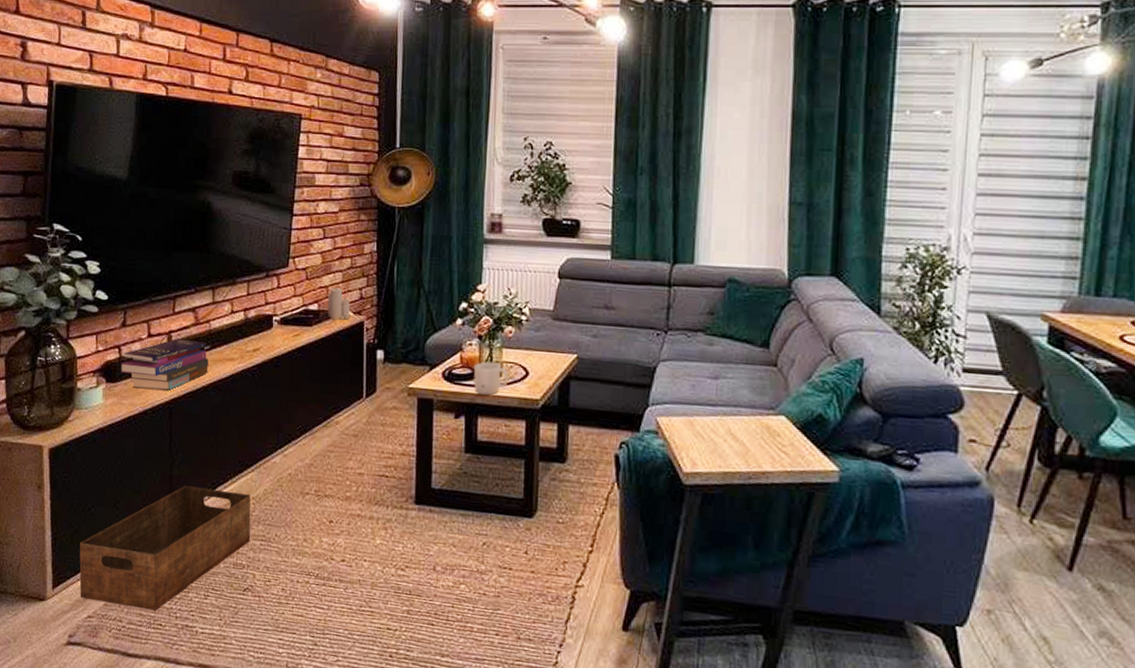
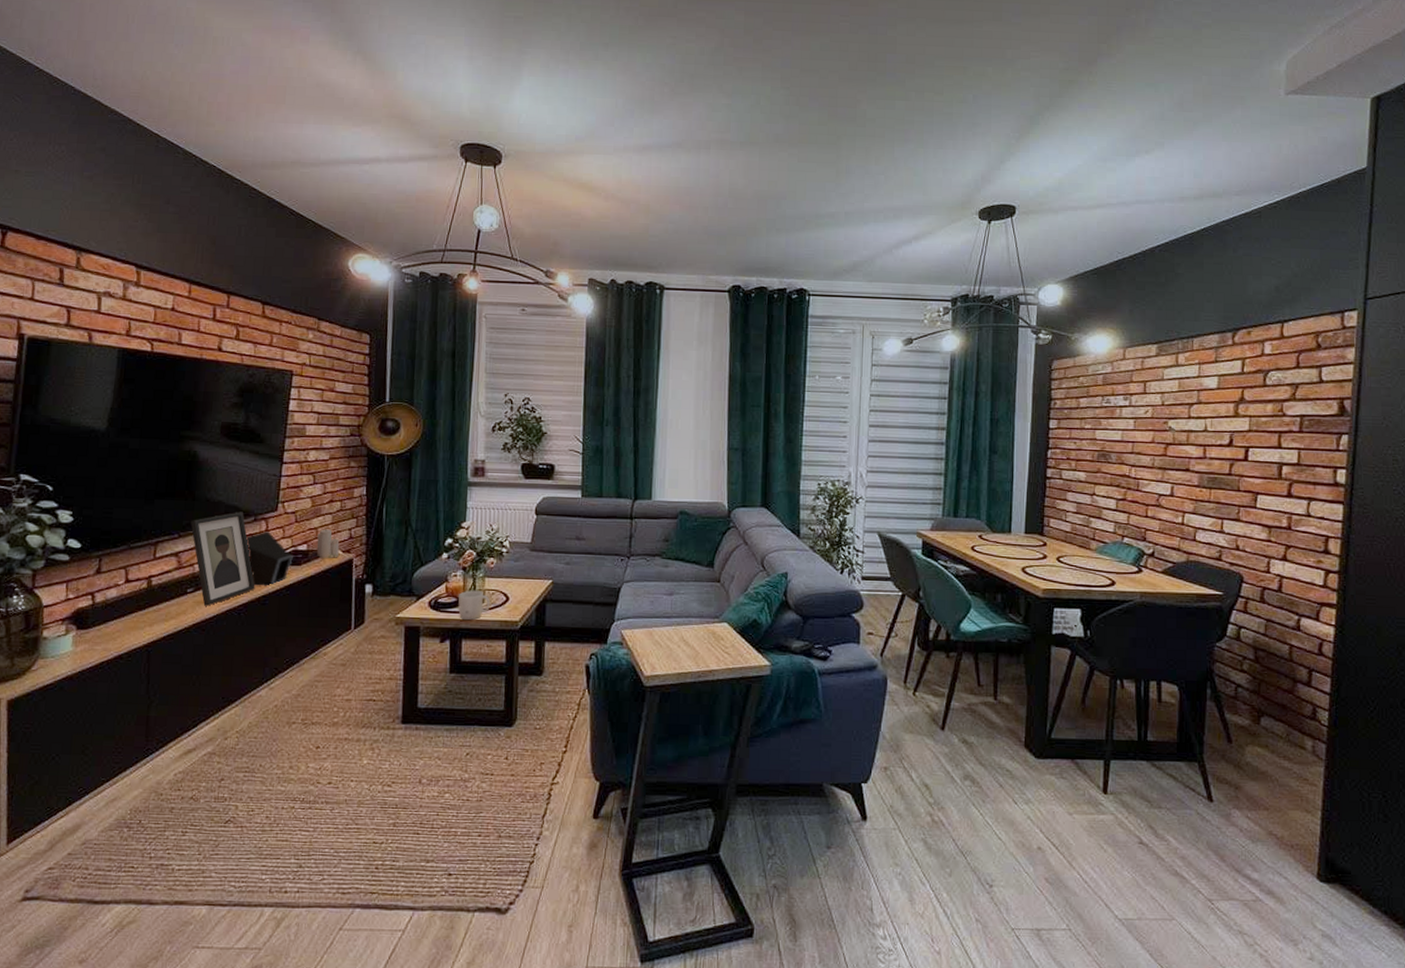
storage basket: present [79,485,251,610] -> none [39,725,235,853]
books: present [120,338,209,390] -> none [93,582,192,634]
picture frame: none [206,266,268,365] -> present [190,511,255,606]
speaker: none [259,287,304,346] -> present [246,530,293,585]

